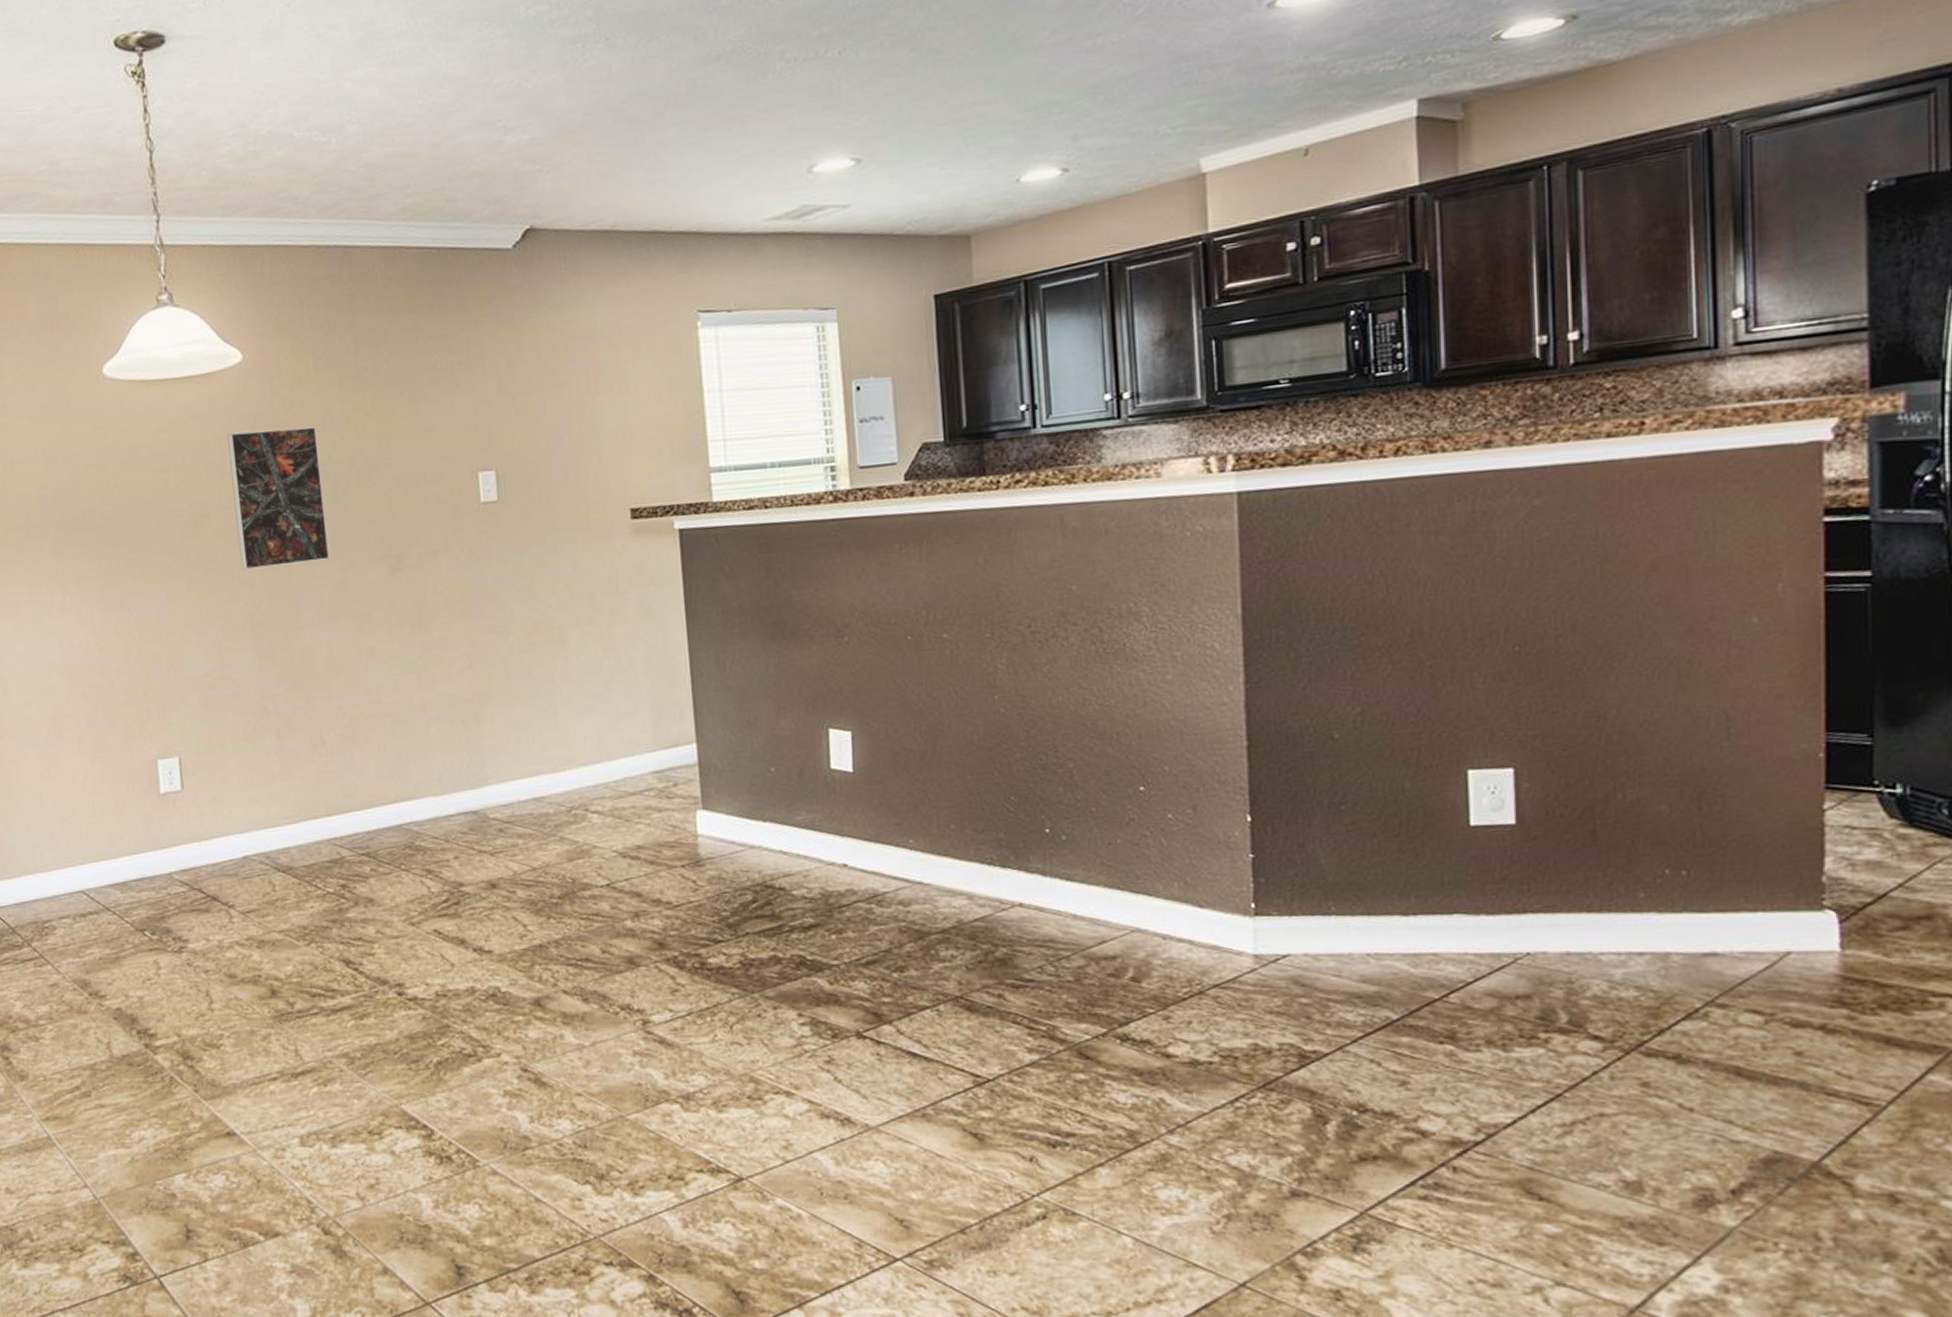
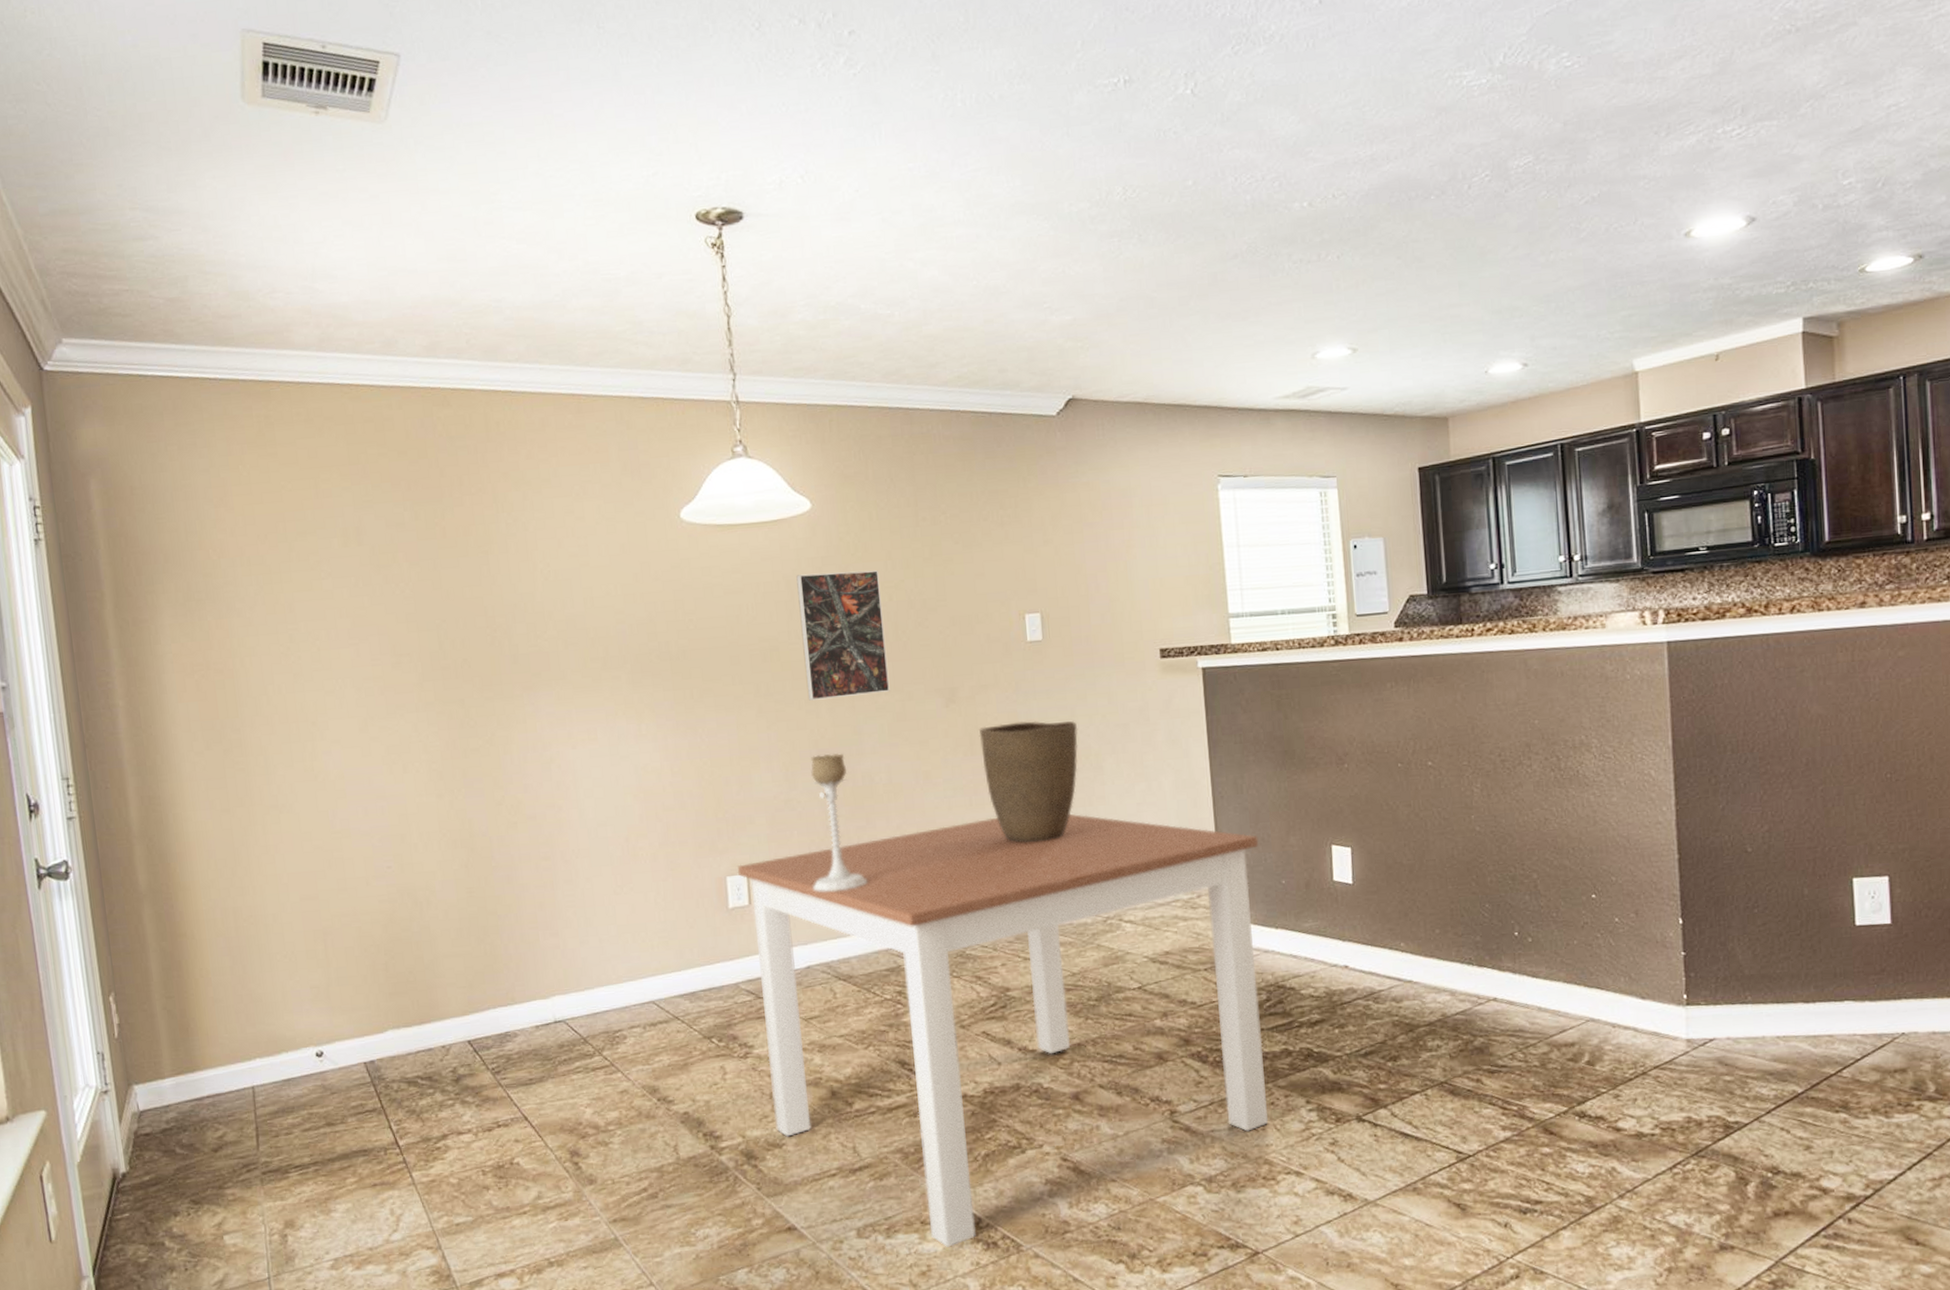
dining table: none [168,692,755,1160] -> present [737,813,1269,1247]
candle holder: none [245,627,308,777] -> present [811,753,868,892]
vase: none [427,590,539,724] -> present [978,720,1078,843]

